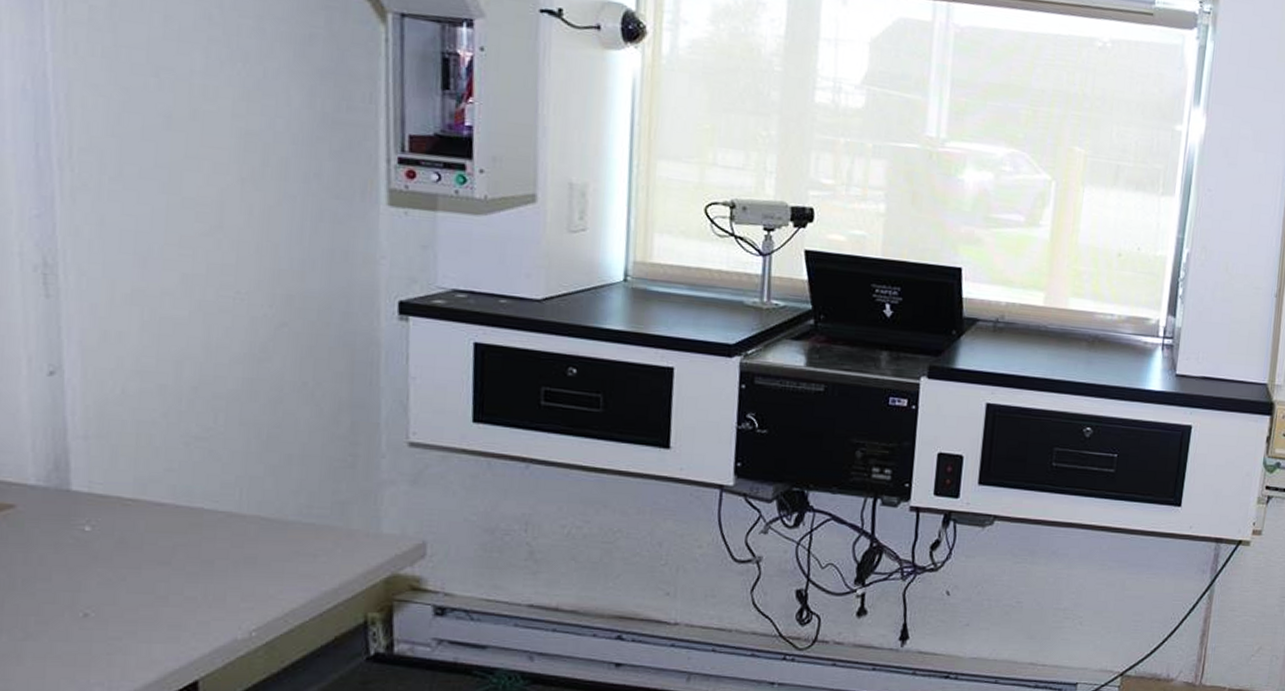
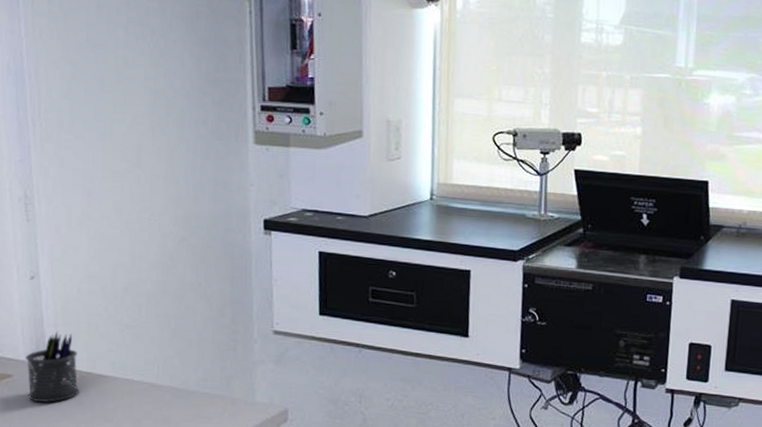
pen holder: none [37,444,121,541] -> present [26,330,80,402]

